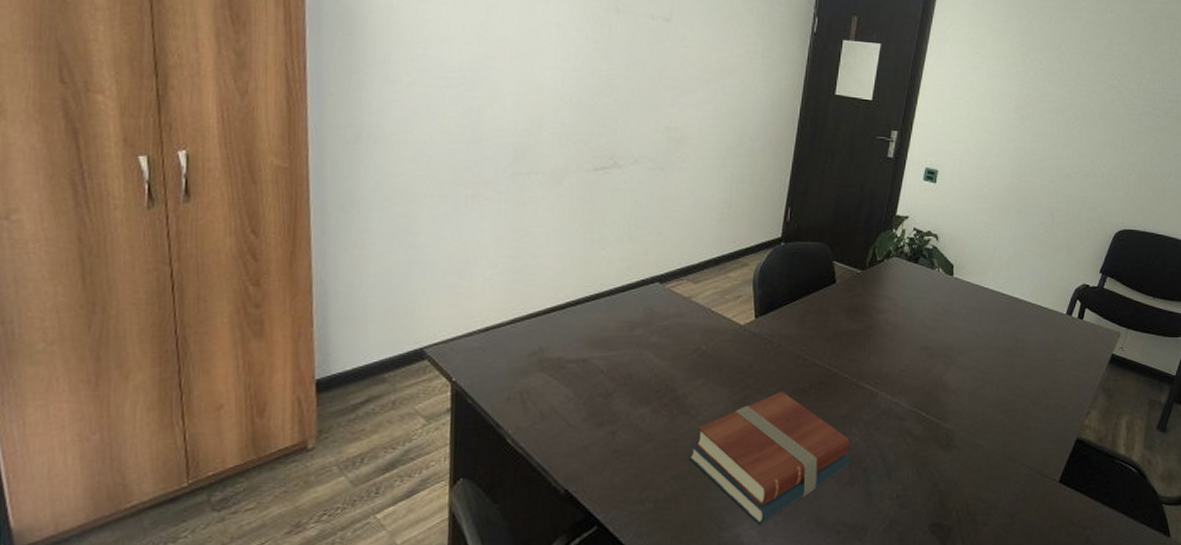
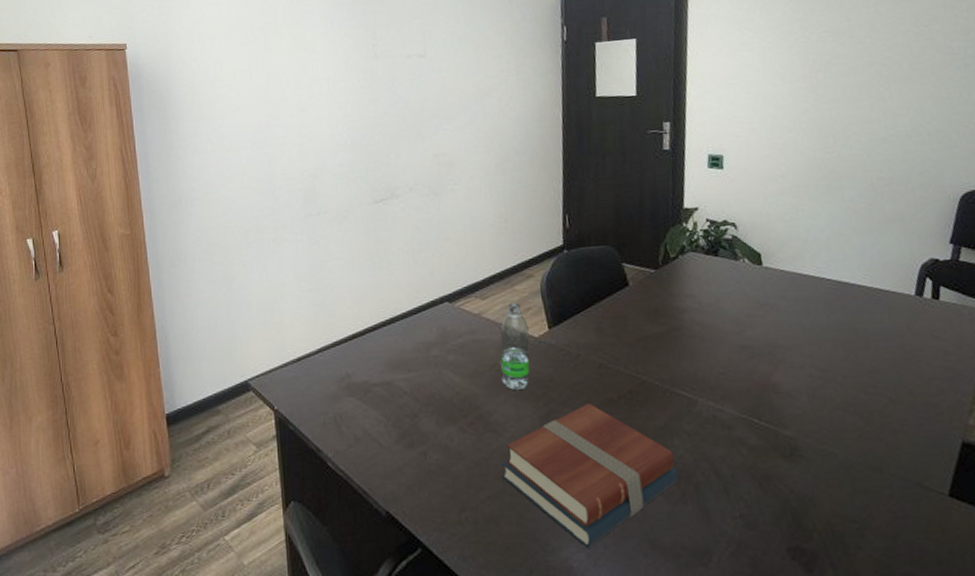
bottle: none [702,289,736,376] -> present [500,302,530,391]

